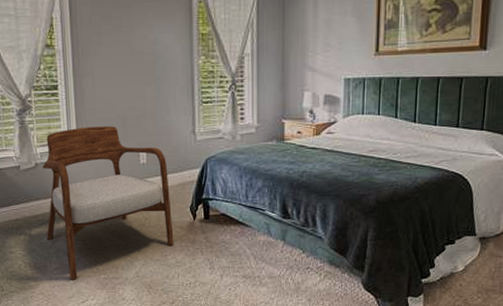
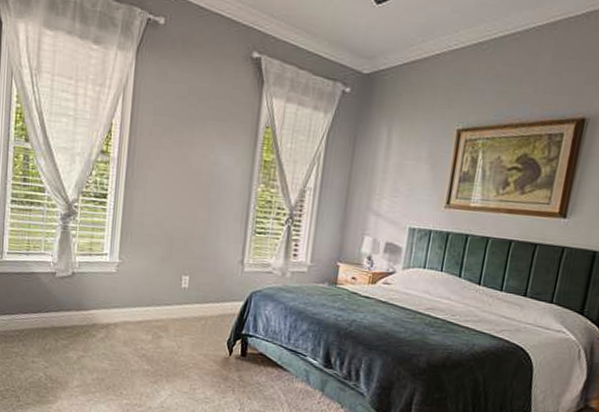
armchair: present [42,126,174,280] -> none [73,241,210,401]

